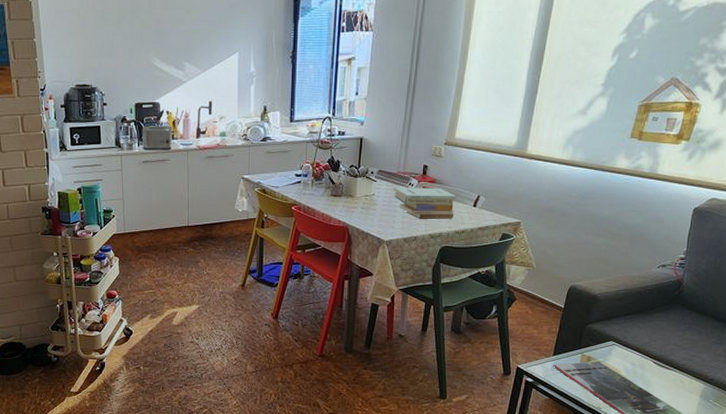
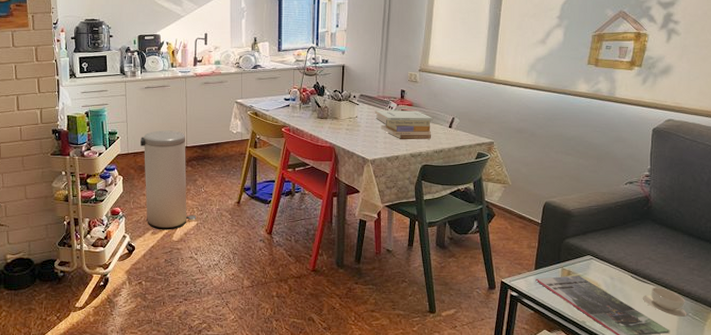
pedal bin: none [138,208,198,314] -> present [141,130,197,230]
toaster: present [141,126,174,151] -> none [144,55,173,77]
teacup: none [663,374,708,403] -> present [643,287,687,317]

